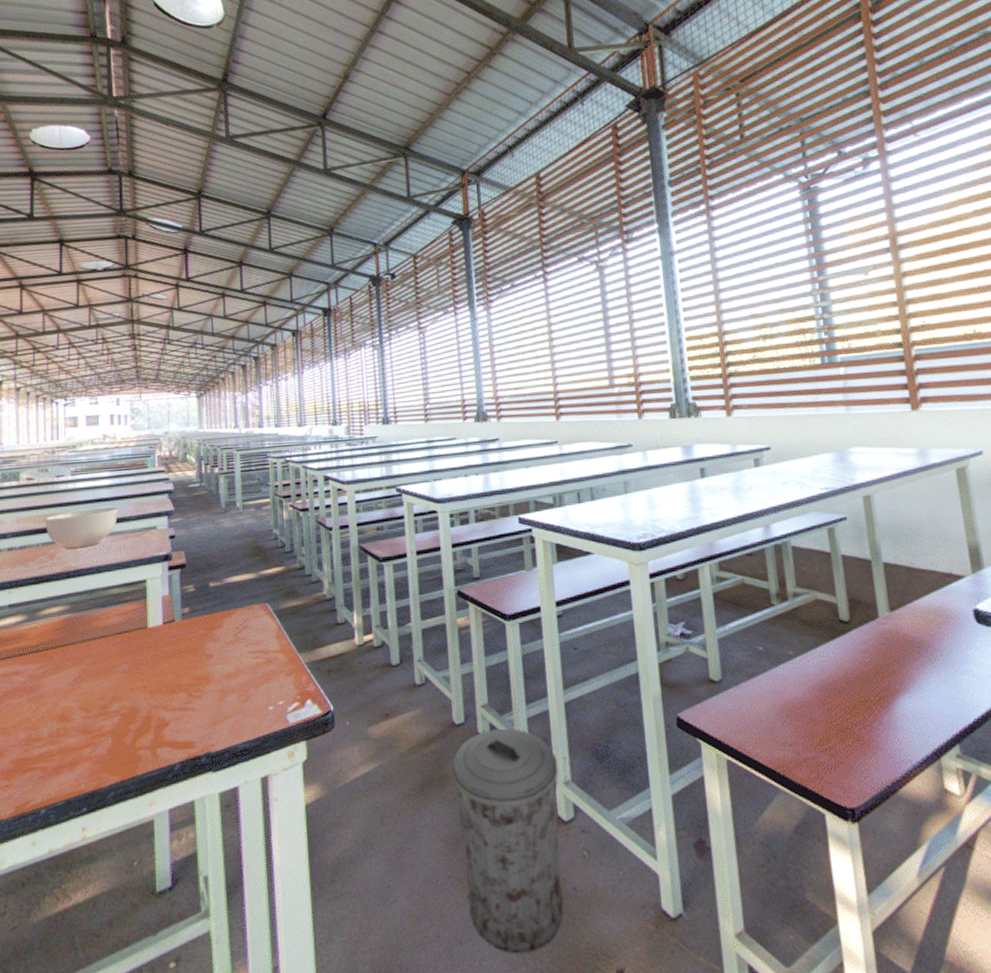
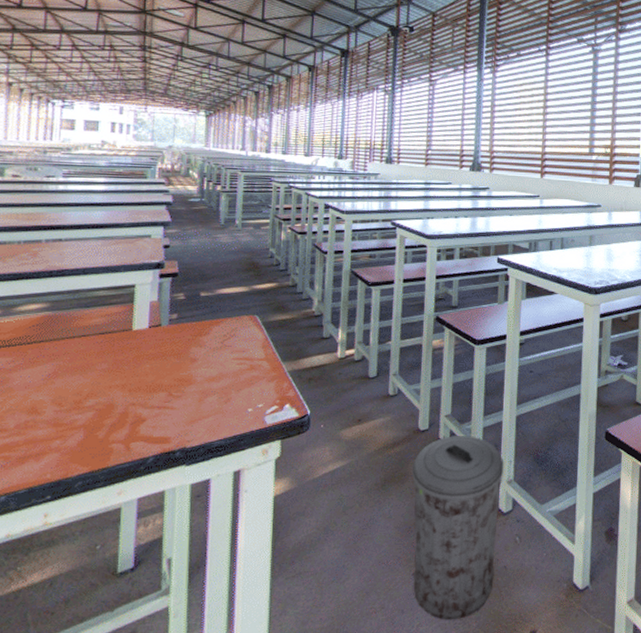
bowl: present [45,507,118,549] -> none [29,212,112,249]

